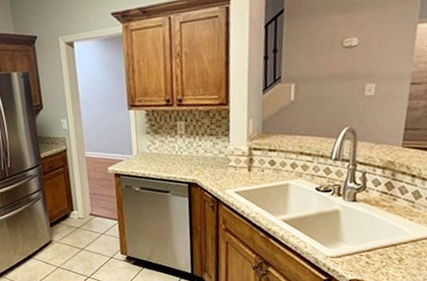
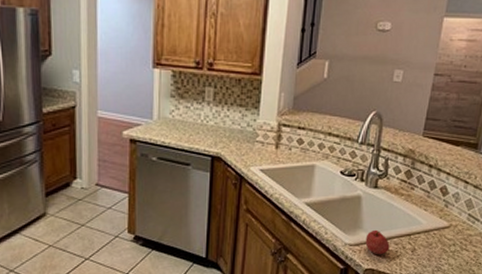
apple: none [347,241,374,265] -> present [365,229,390,254]

